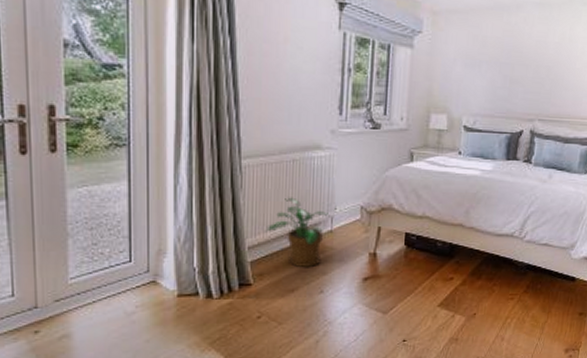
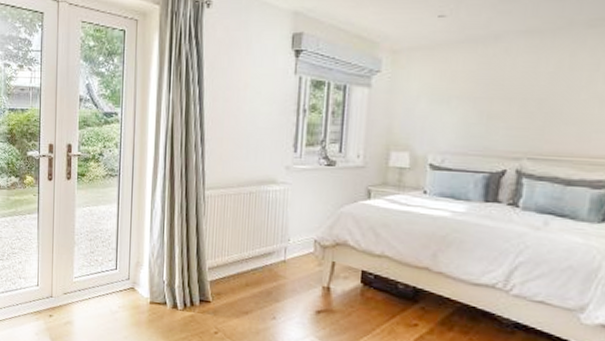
potted plant: present [264,197,330,267] -> none [223,226,283,293]

